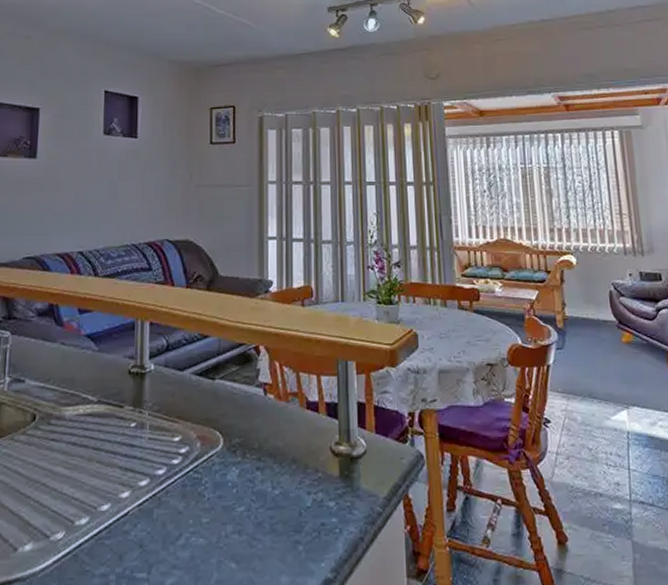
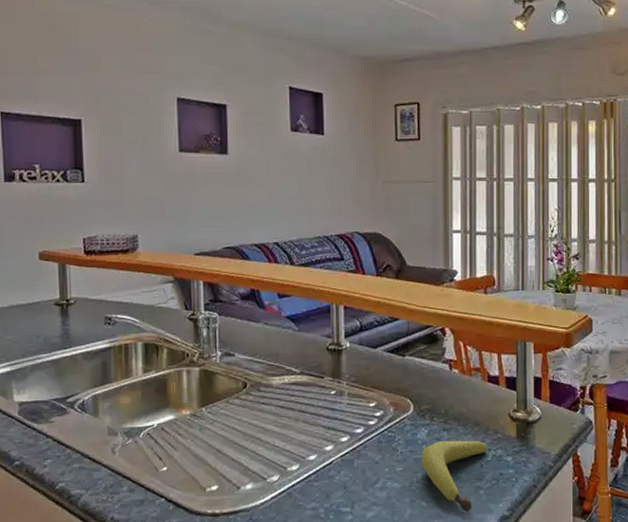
banana: none [231,481,306,576] -> present [421,440,487,513]

